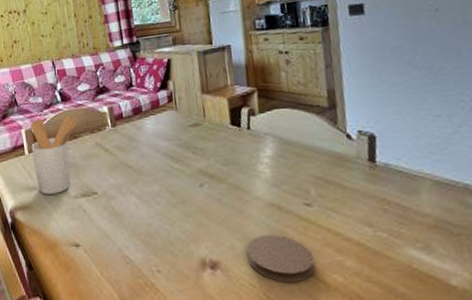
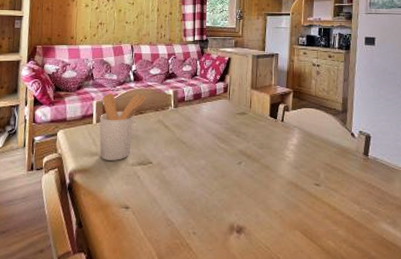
coaster: present [246,235,316,282] -> none [266,207,316,246]

